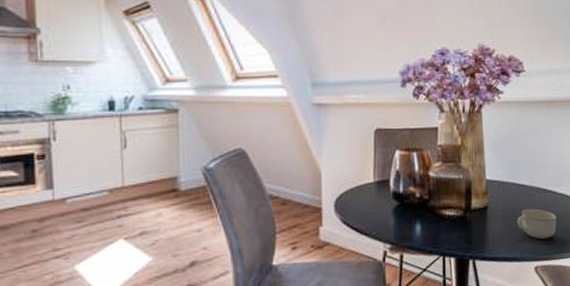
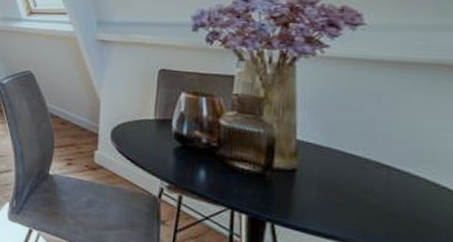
cup: present [516,208,557,240] -> none [339,183,407,226]

